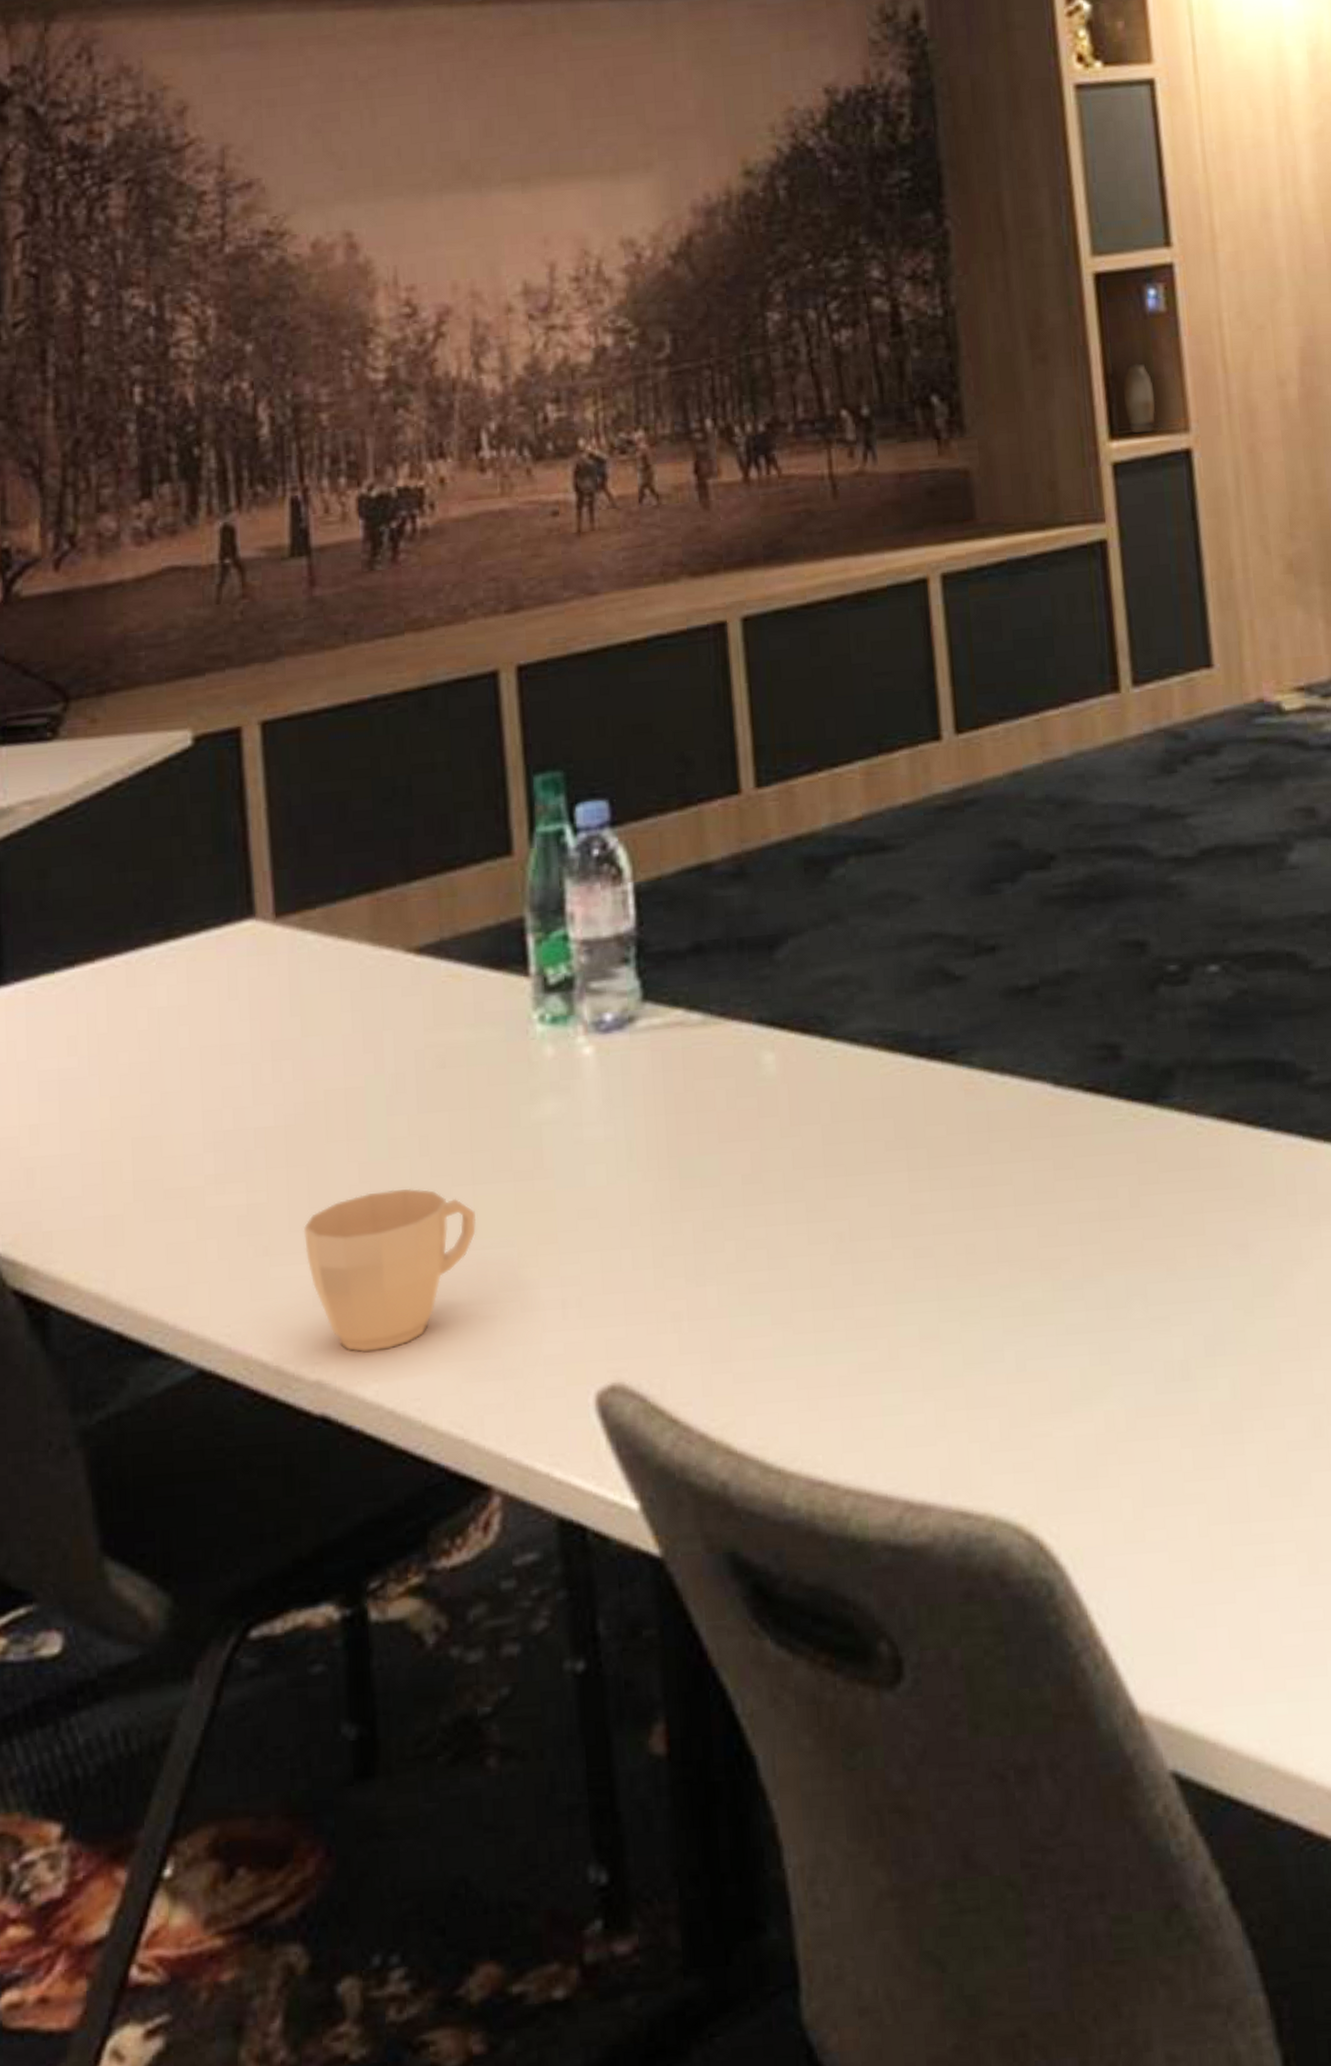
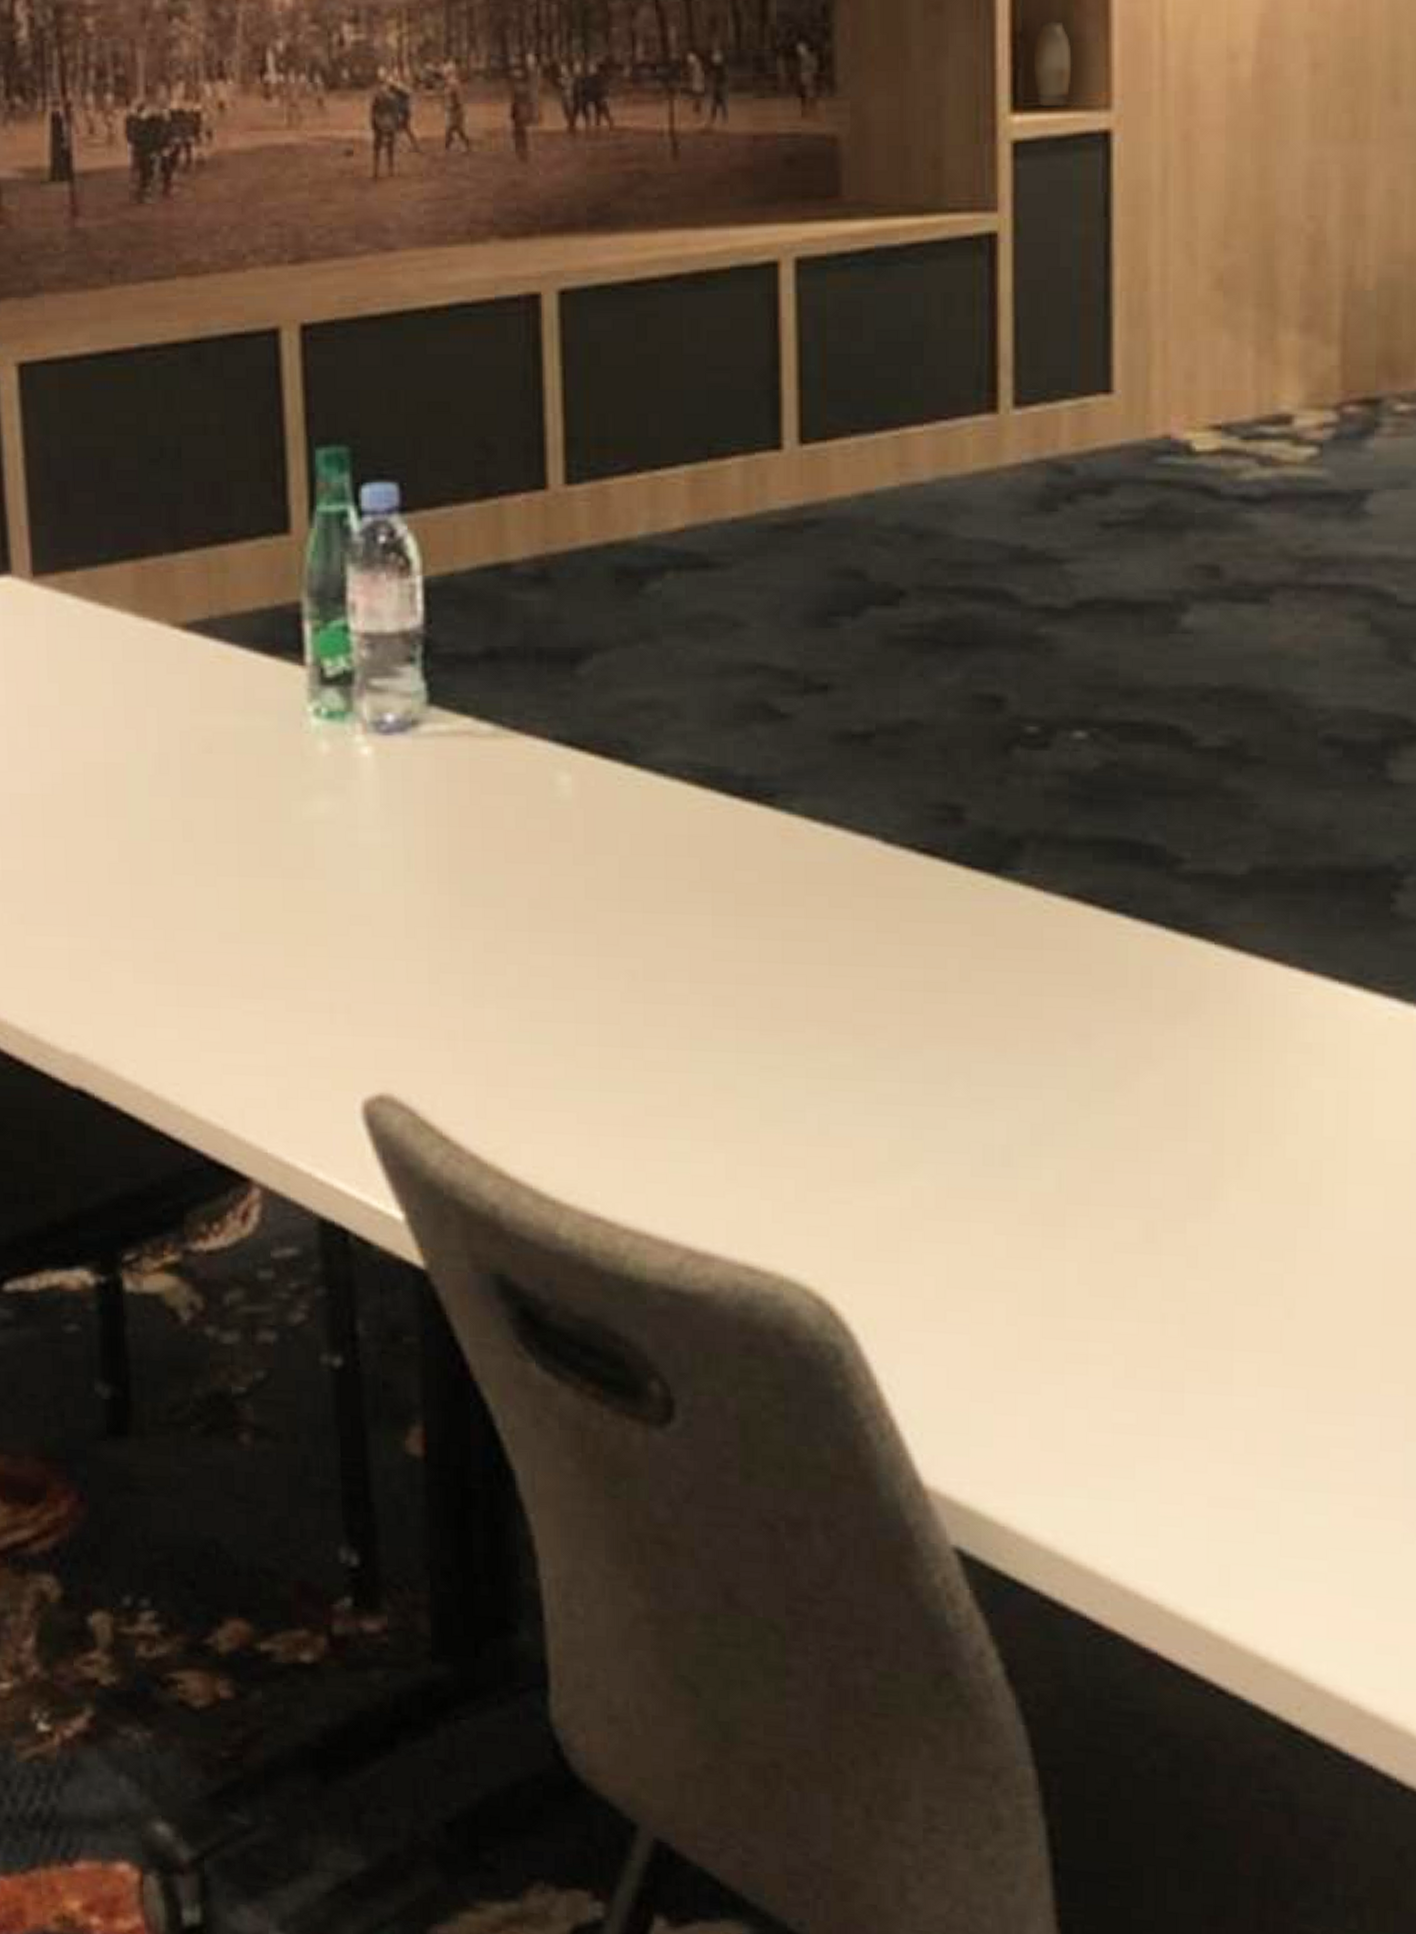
cup: present [303,1188,477,1353] -> none [60,872,242,1032]

